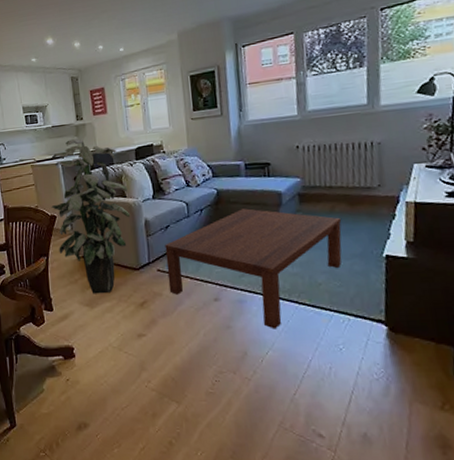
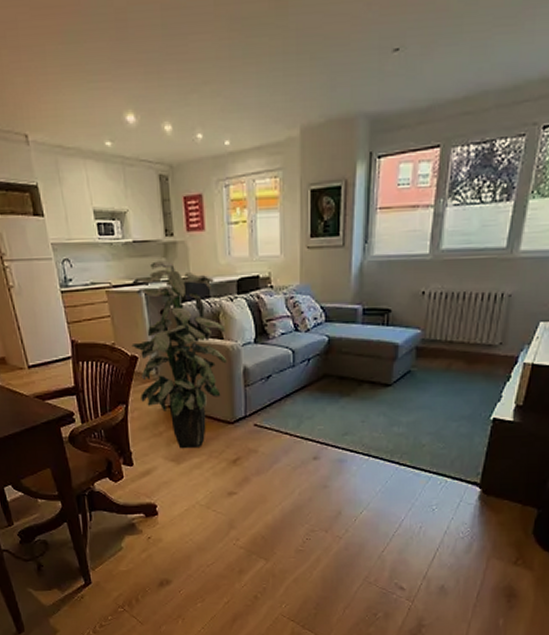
coffee table: present [165,208,342,329] -> none [264,360,457,490]

